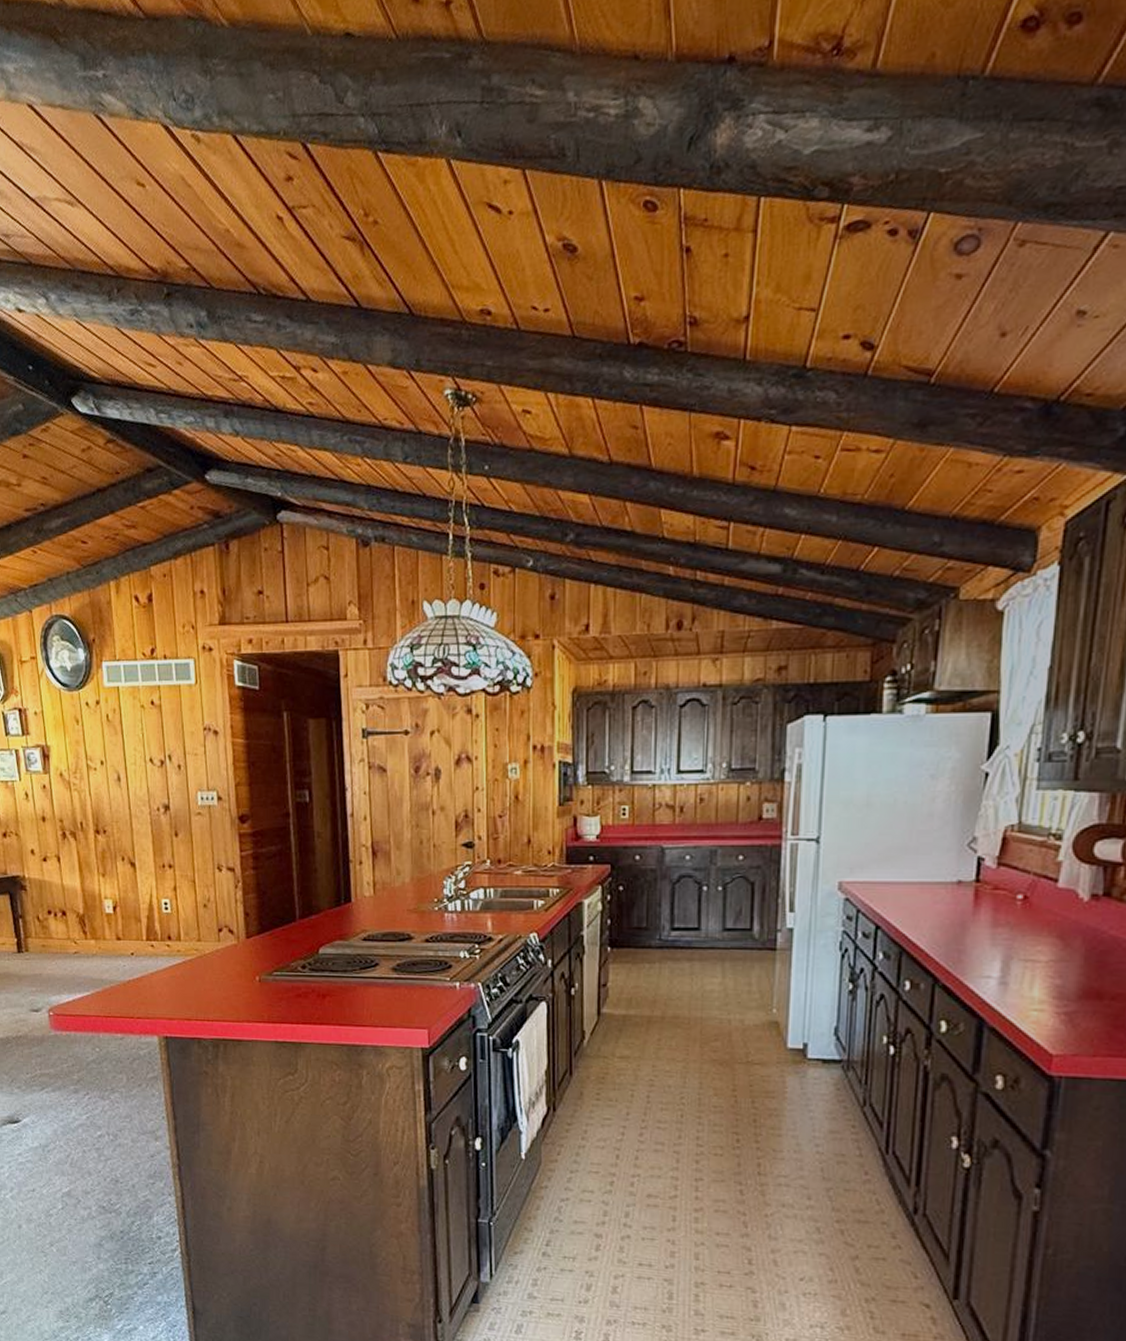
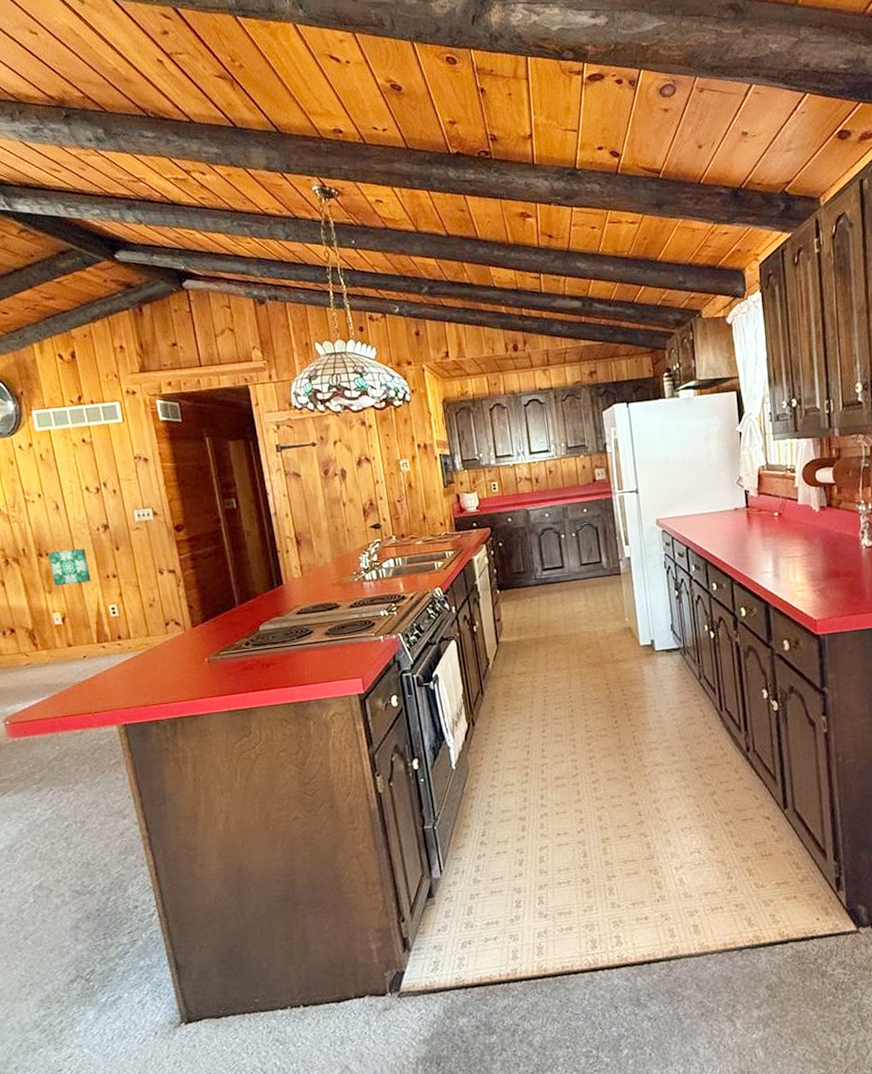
wall art: none [106,829,146,870] -> present [48,548,91,587]

